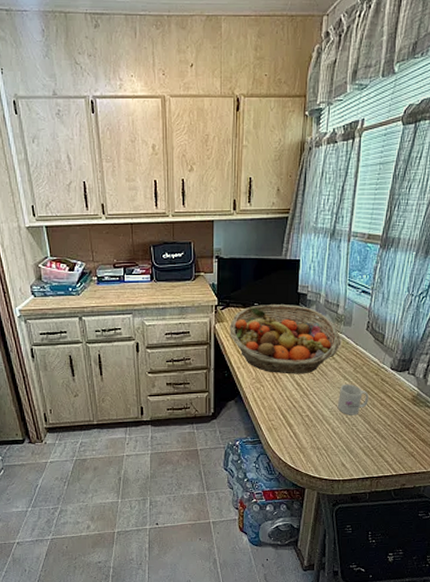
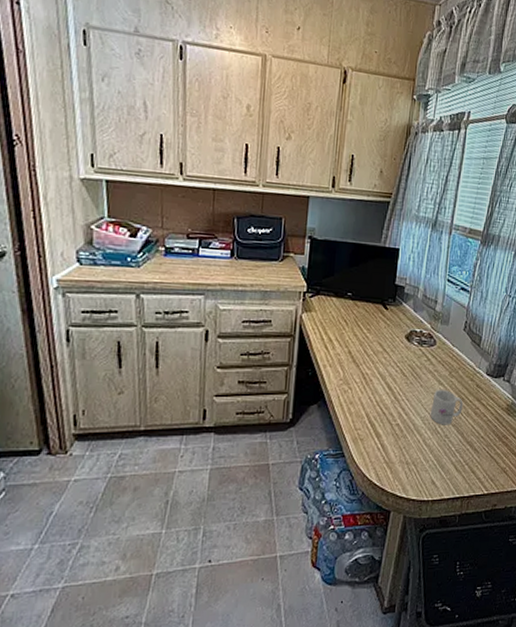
fruit basket: present [229,305,340,374] -> none [317,295,437,377]

